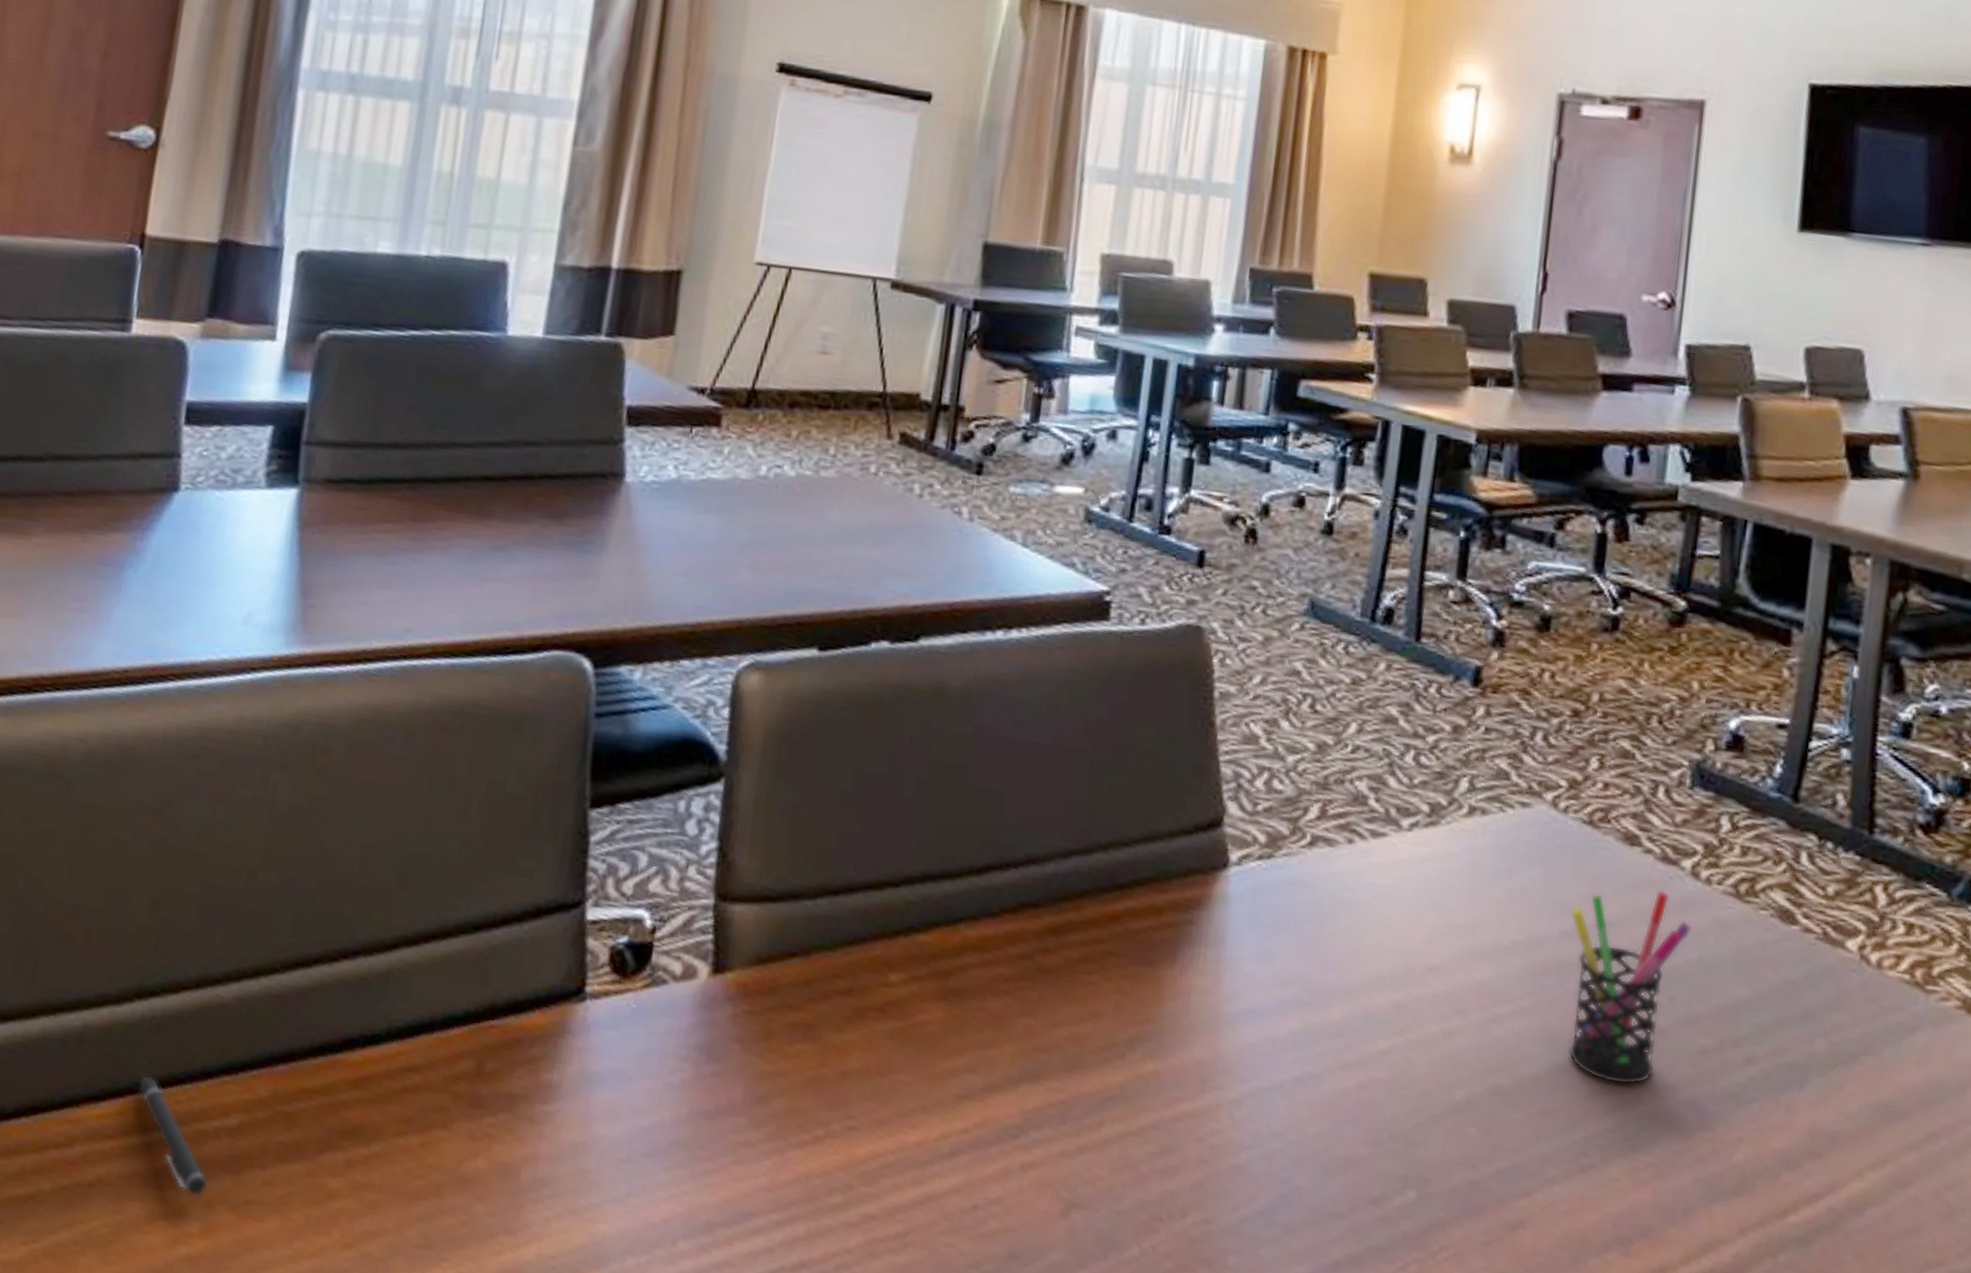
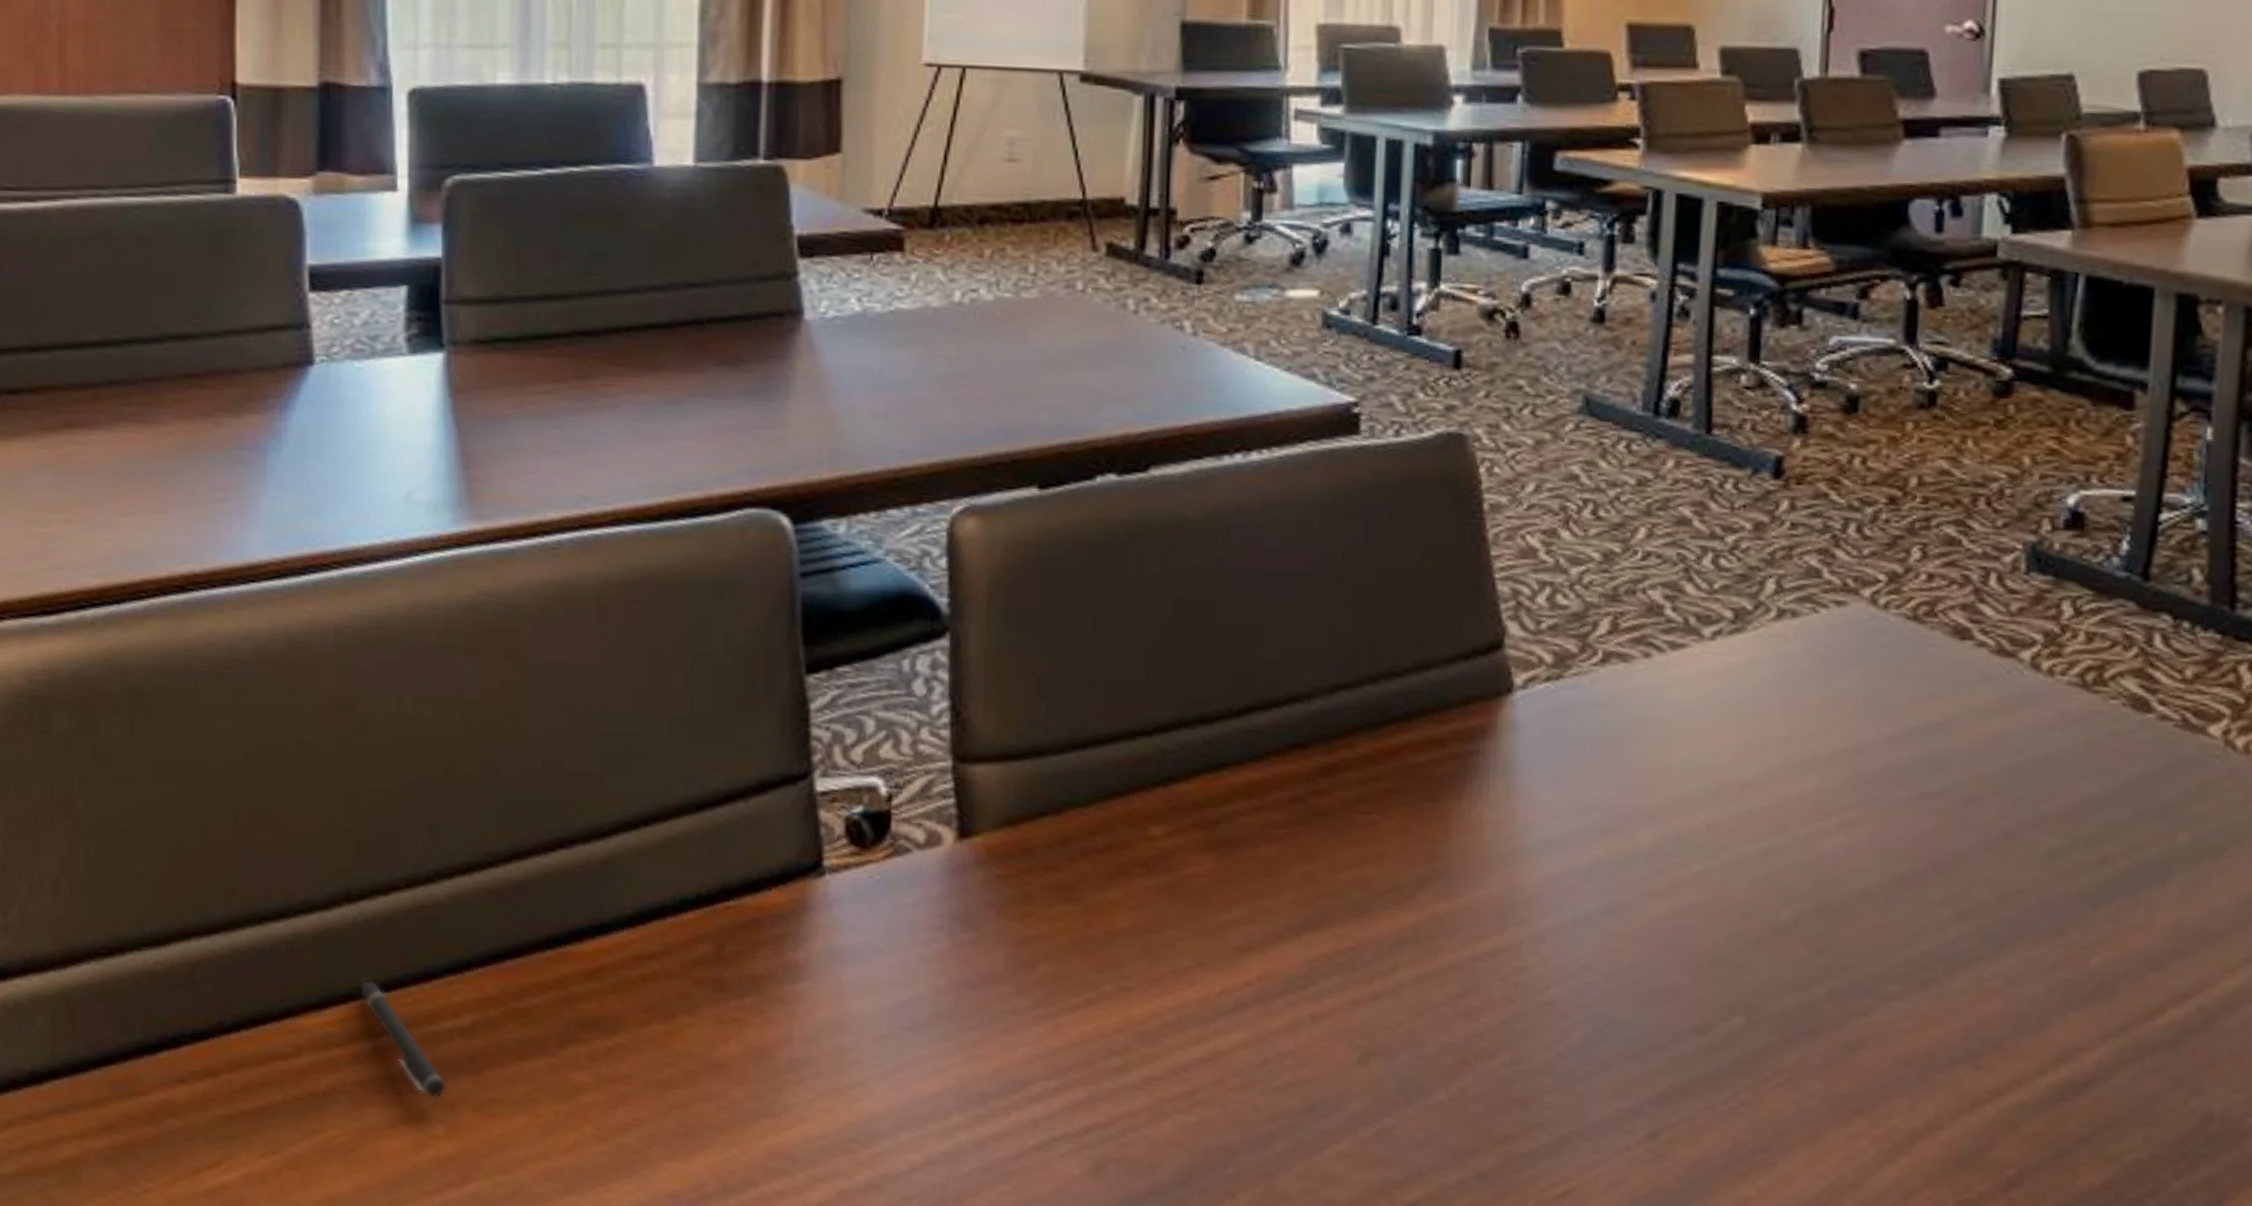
pen holder: present [1568,889,1693,1086] -> none [1897,684,2035,894]

